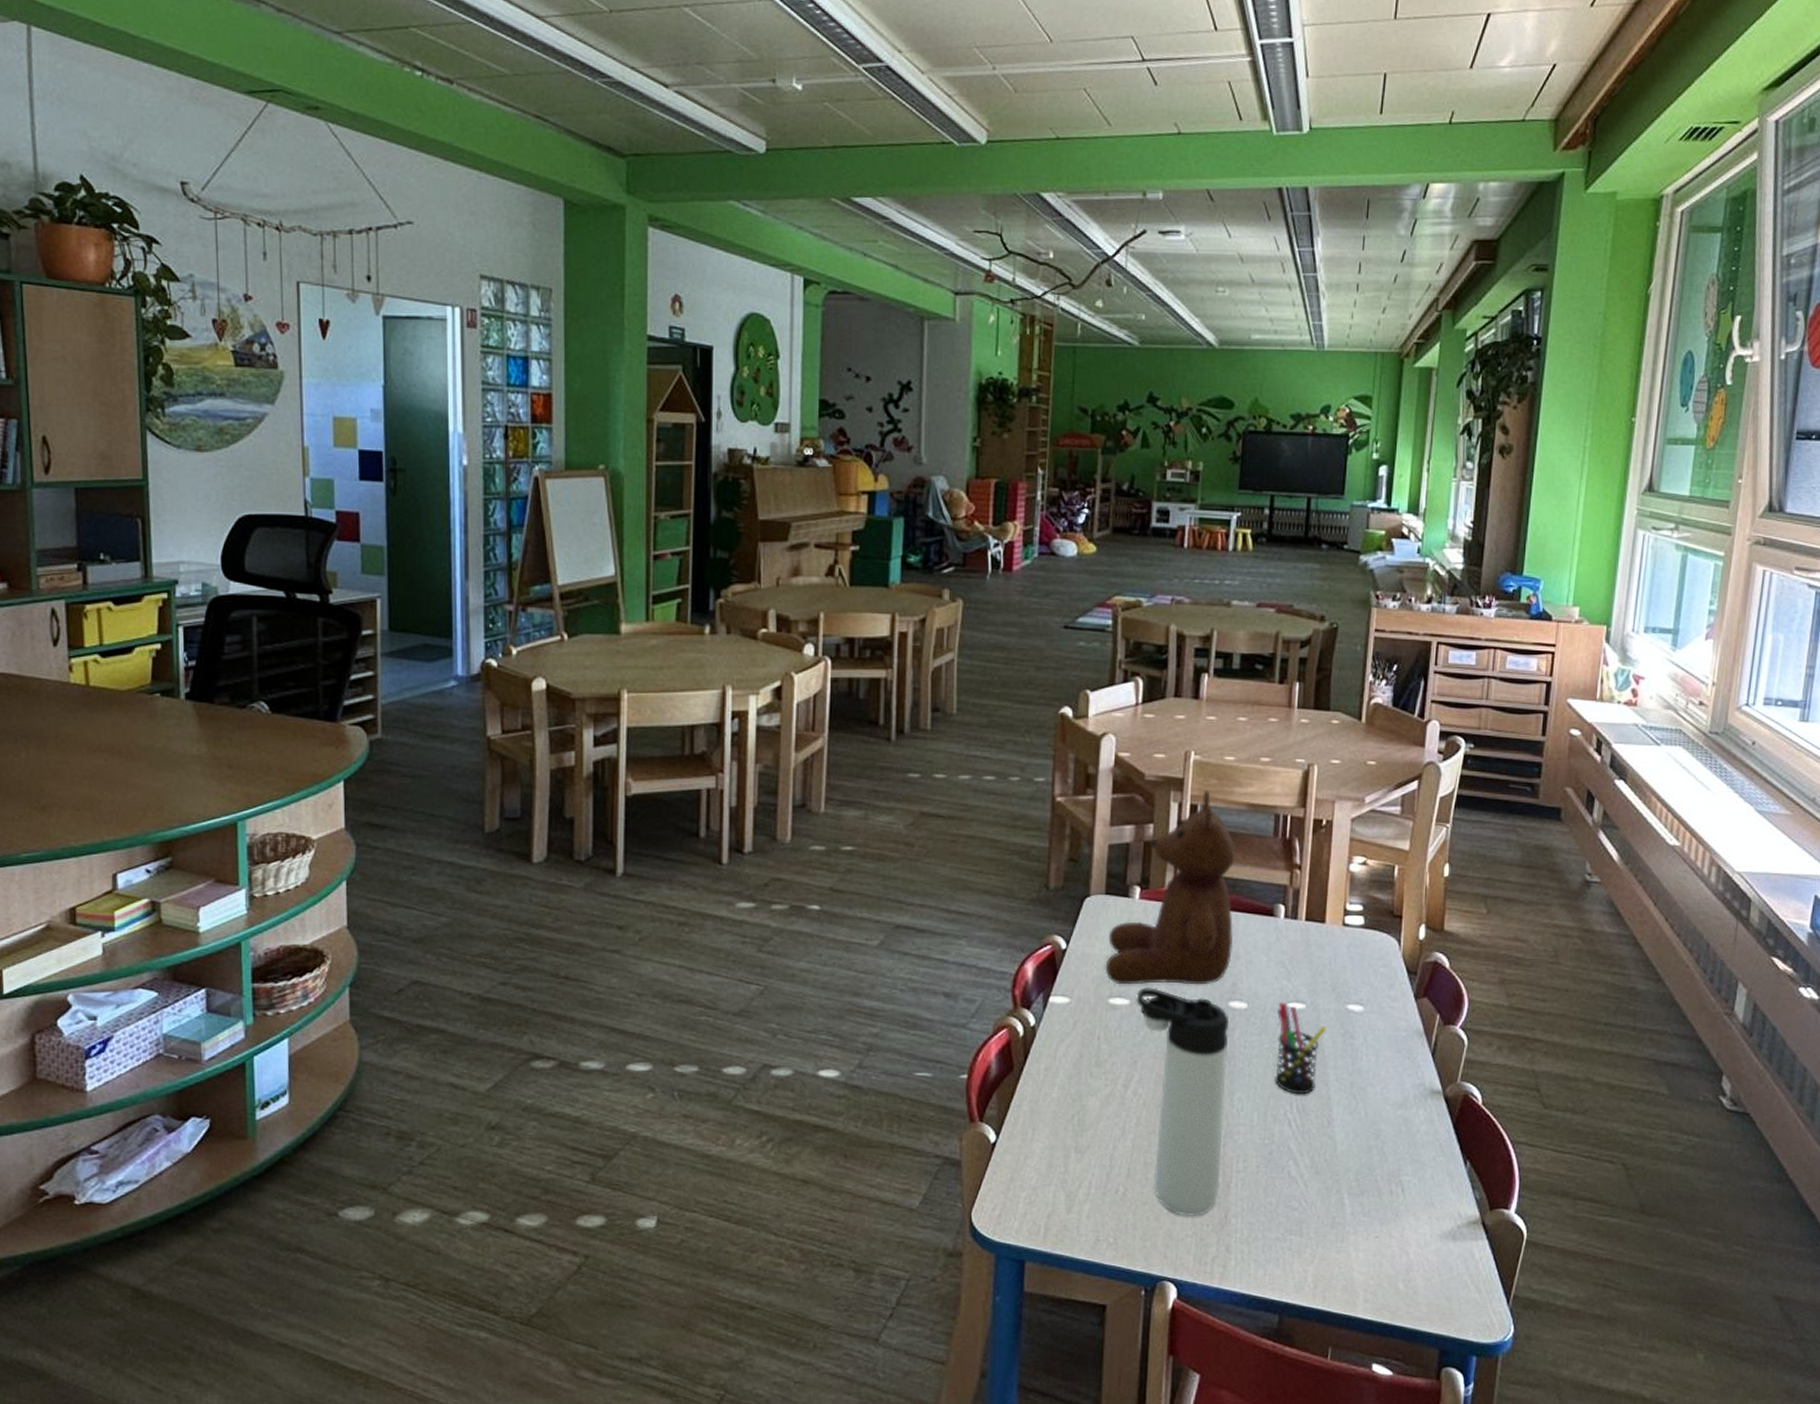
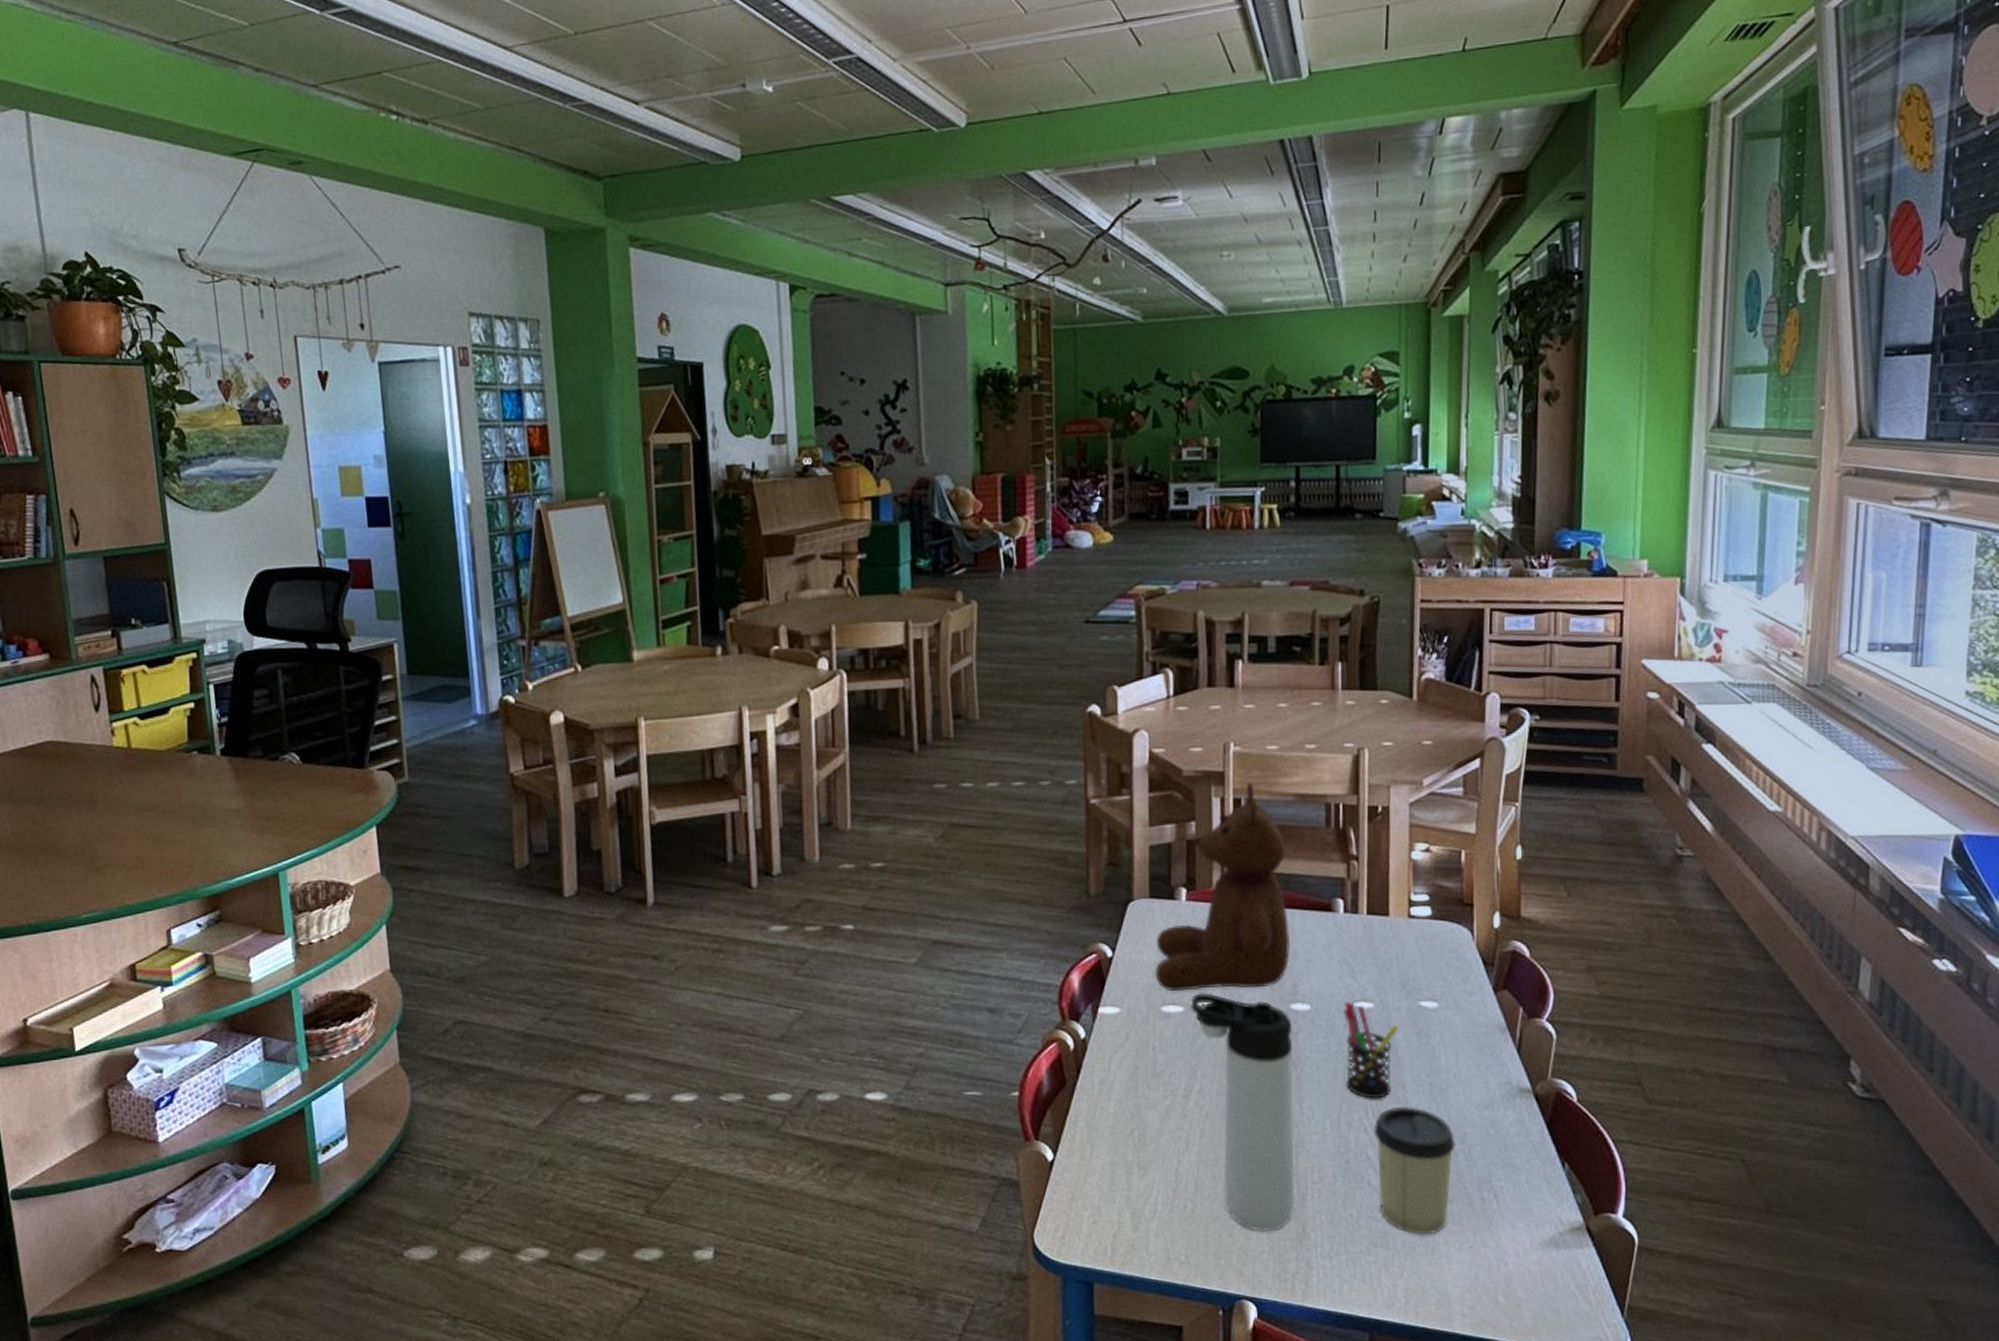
cup: none [1296,1102,1370,1224] -> present [1373,1106,1456,1235]

